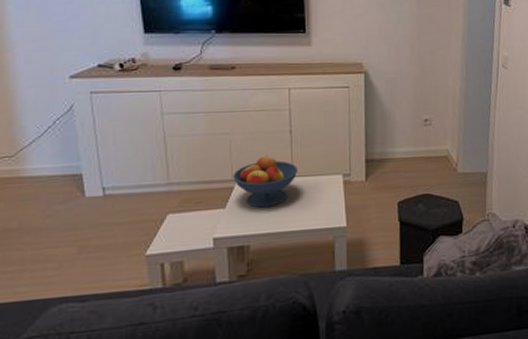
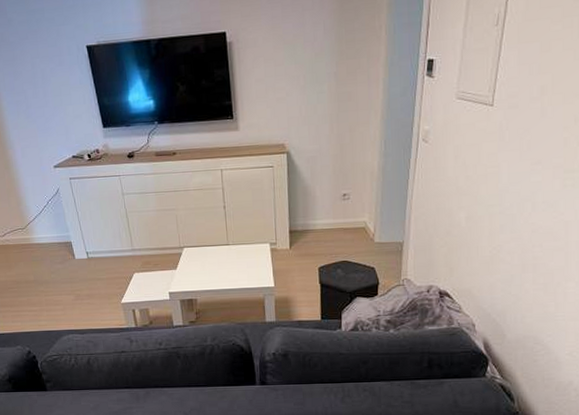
fruit bowl: present [233,156,297,208] -> none [180,227,232,270]

